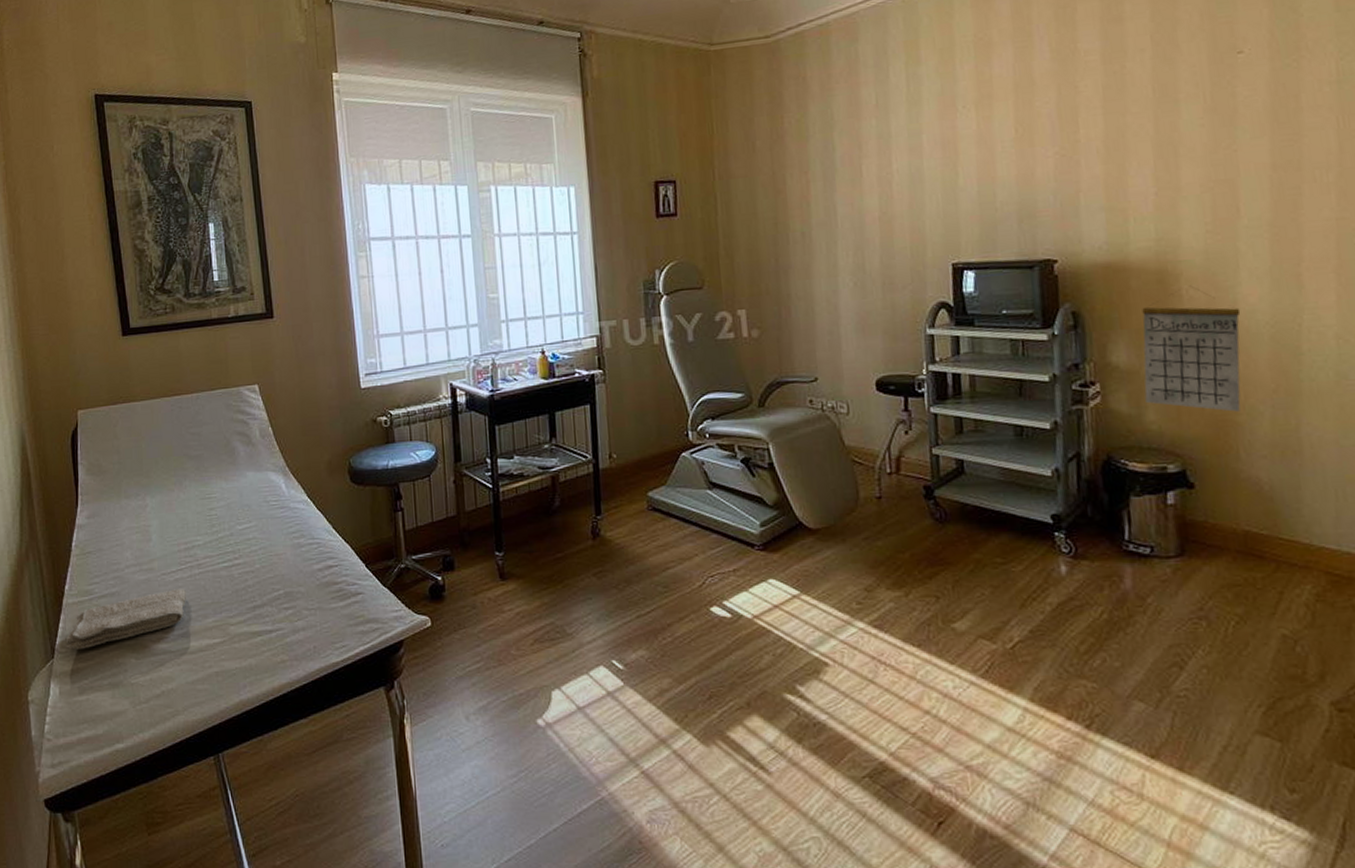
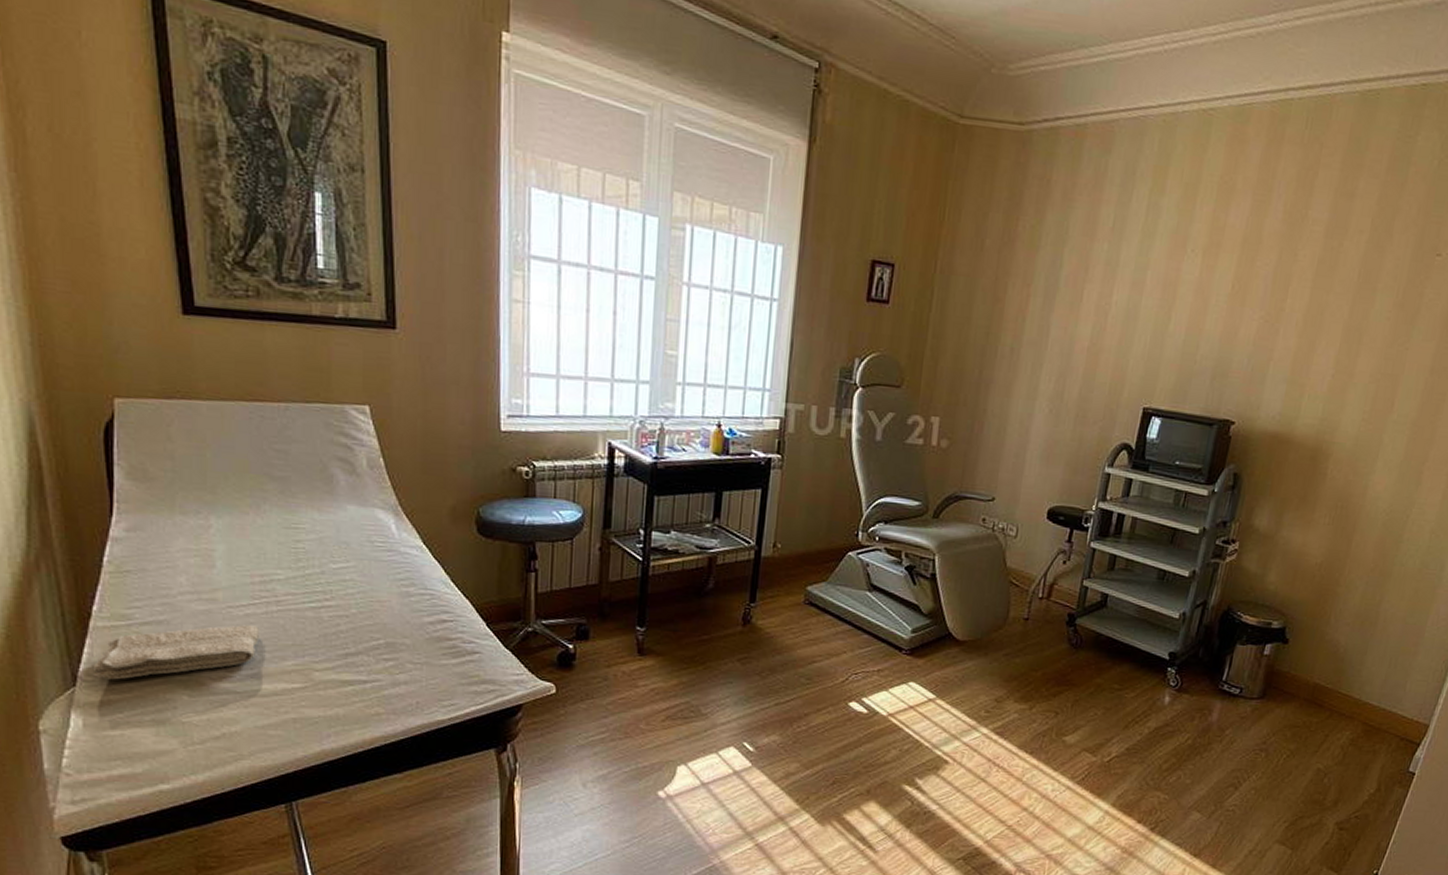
calendar: present [1142,285,1241,412] -> none [1271,466,1368,584]

